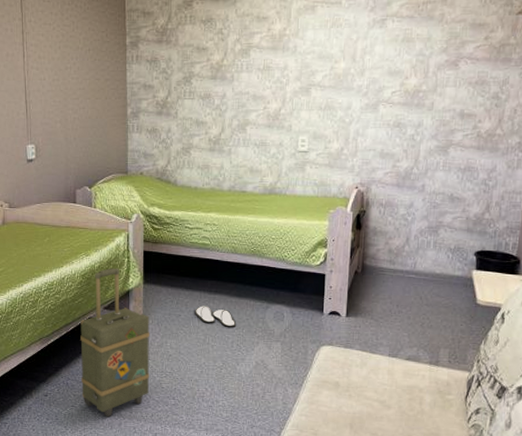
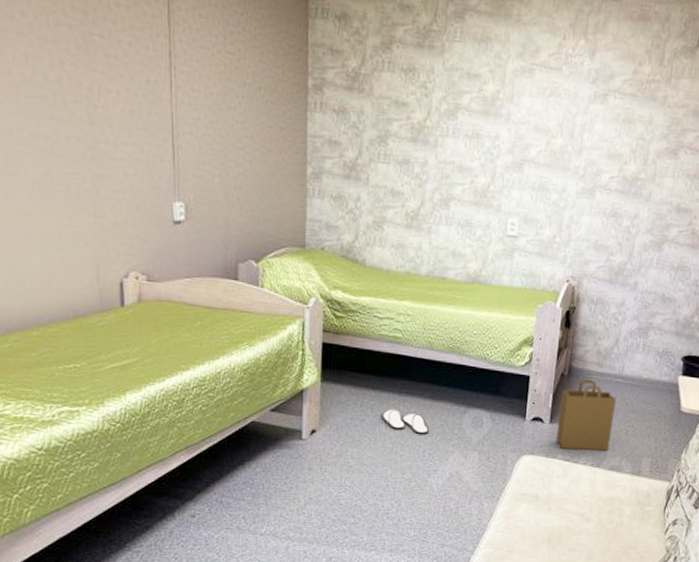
suitcase: present [80,267,150,417] -> none [240,361,328,541]
shopping bag: none [353,276,410,342] -> present [556,379,616,450]

